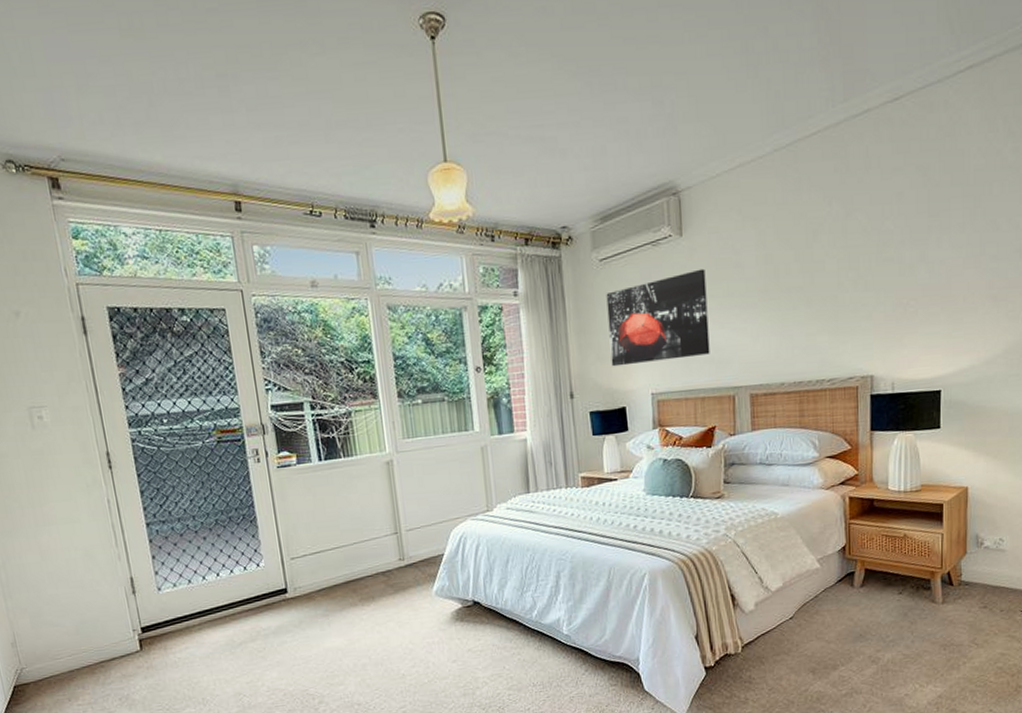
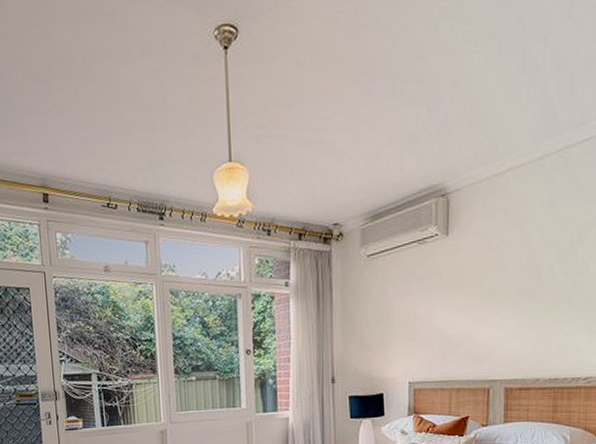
wall art: present [606,268,710,367] -> none [371,267,469,356]

